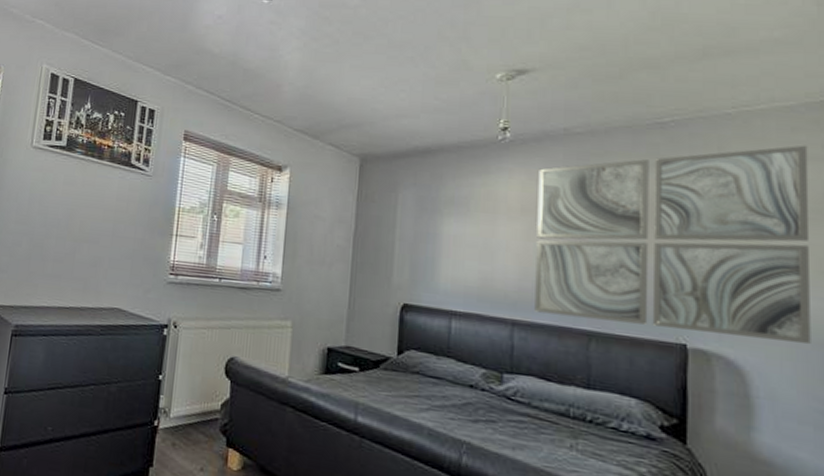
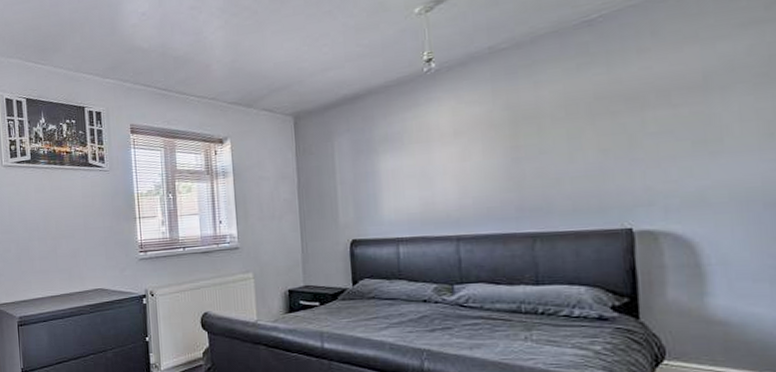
wall art: present [534,145,811,345] -> none [467,10,763,225]

